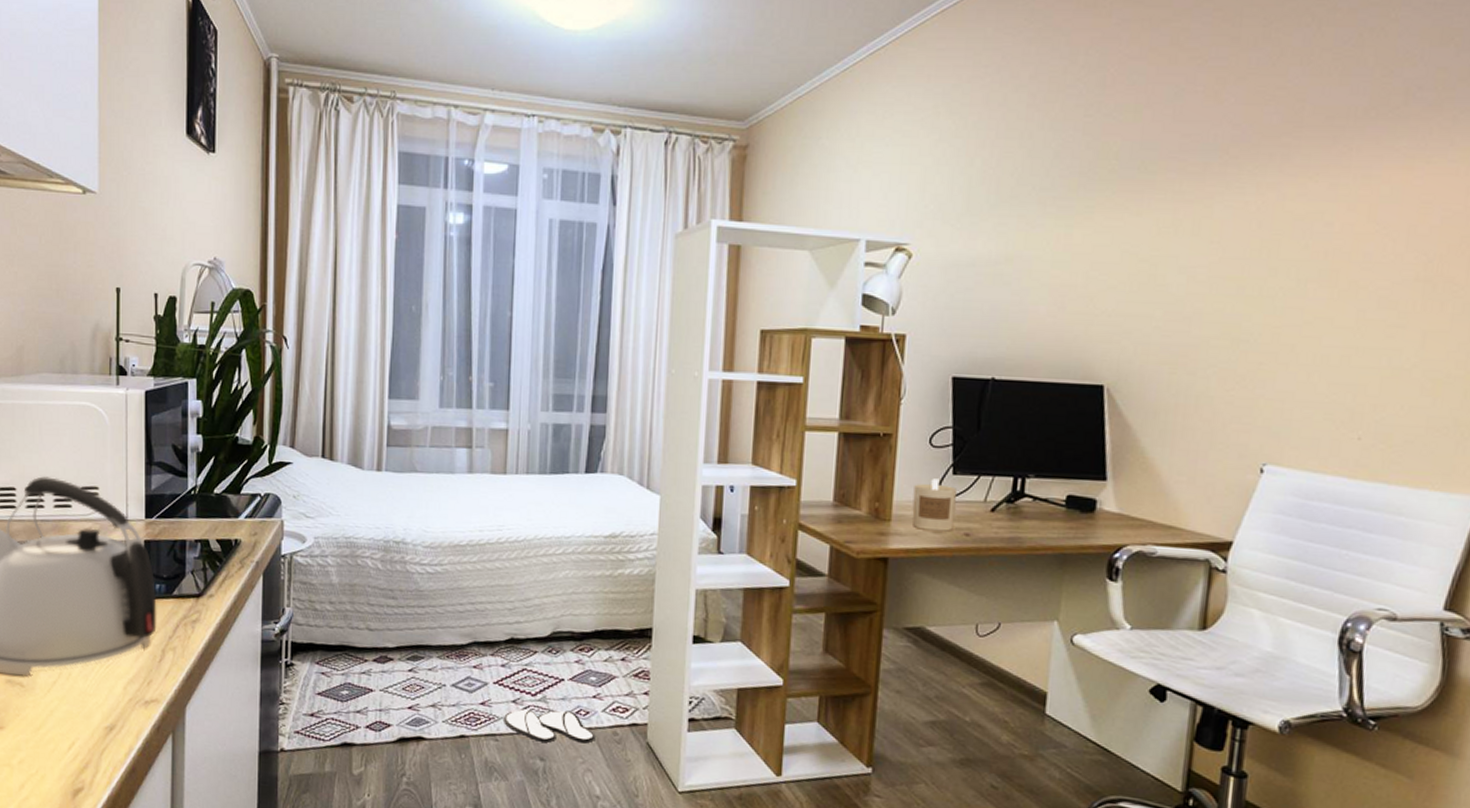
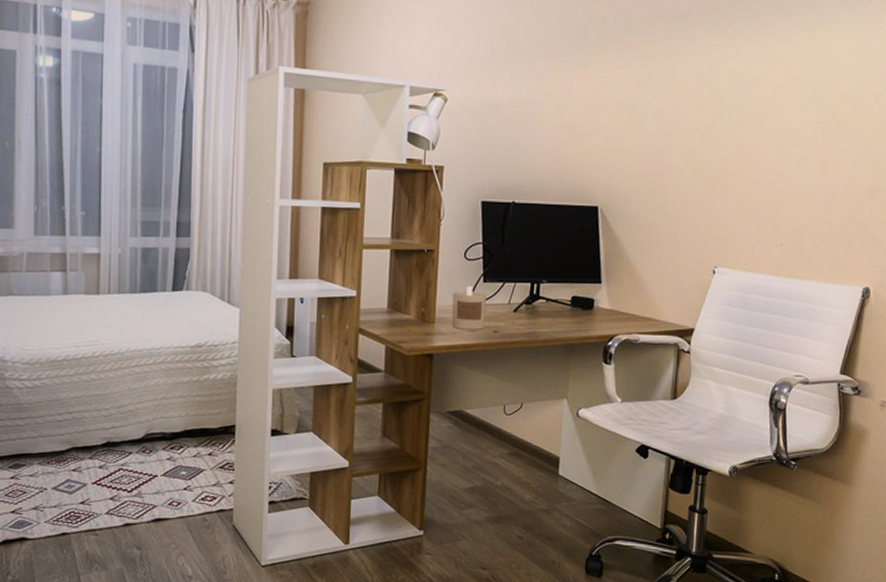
slippers: present [504,709,596,744] -> none [103,503,187,533]

